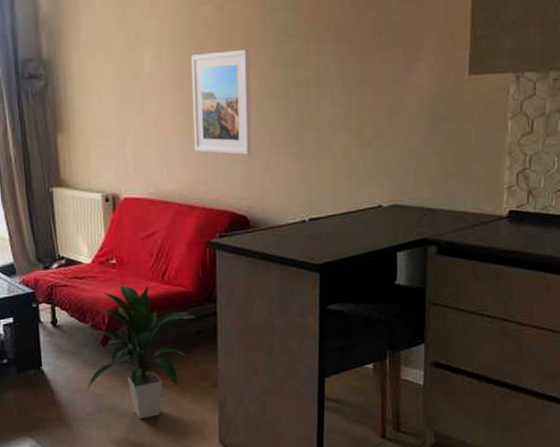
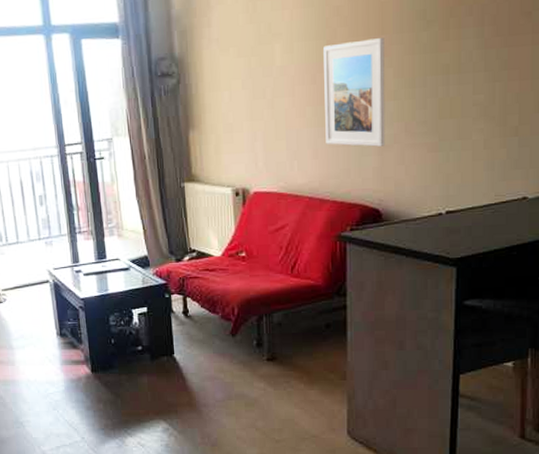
indoor plant: present [85,285,195,419] -> none [215,277,325,407]

